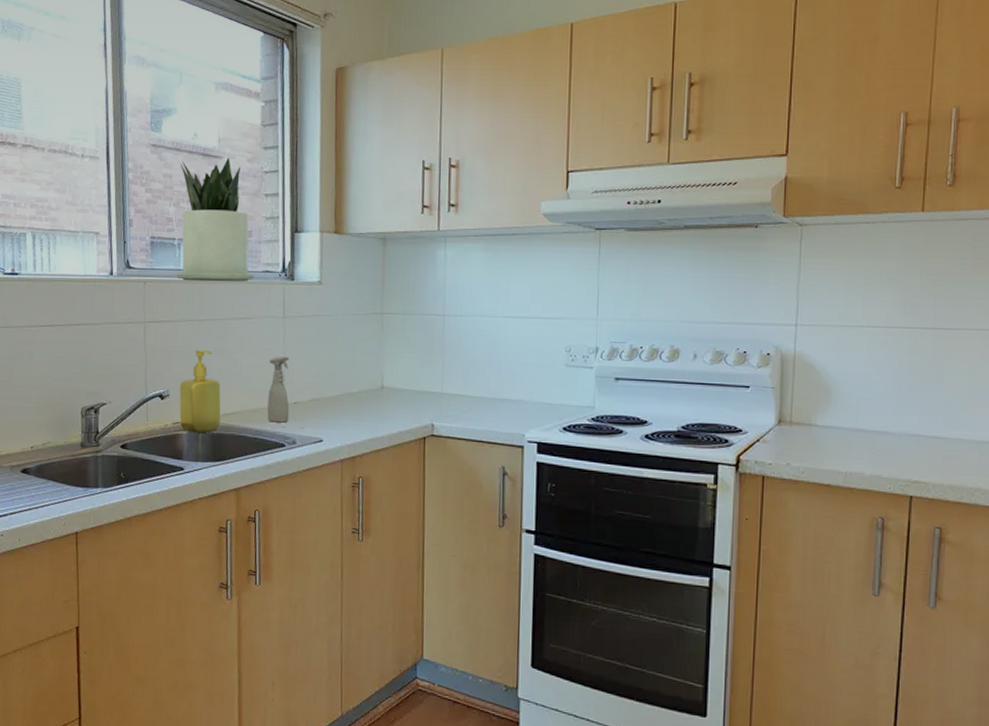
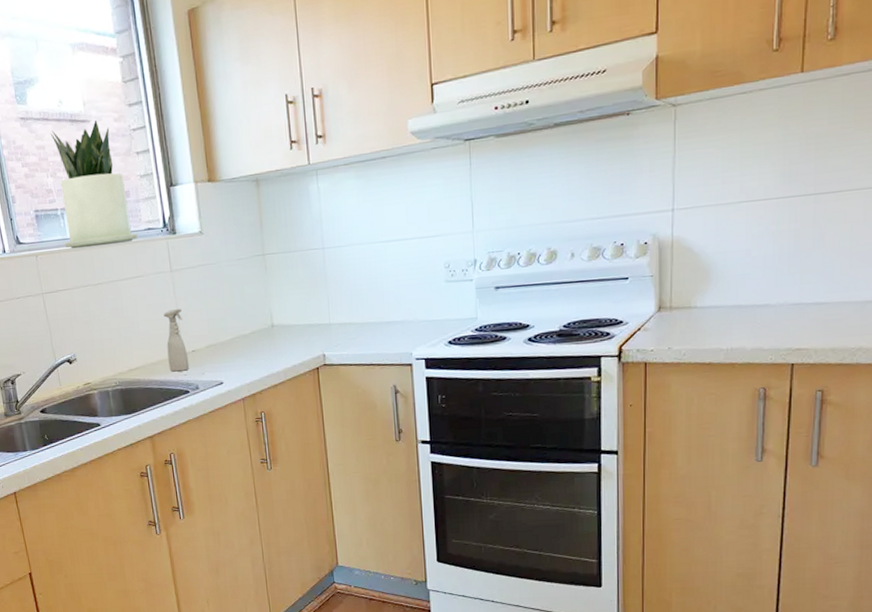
soap dispenser: present [179,350,221,433] -> none [84,312,127,391]

